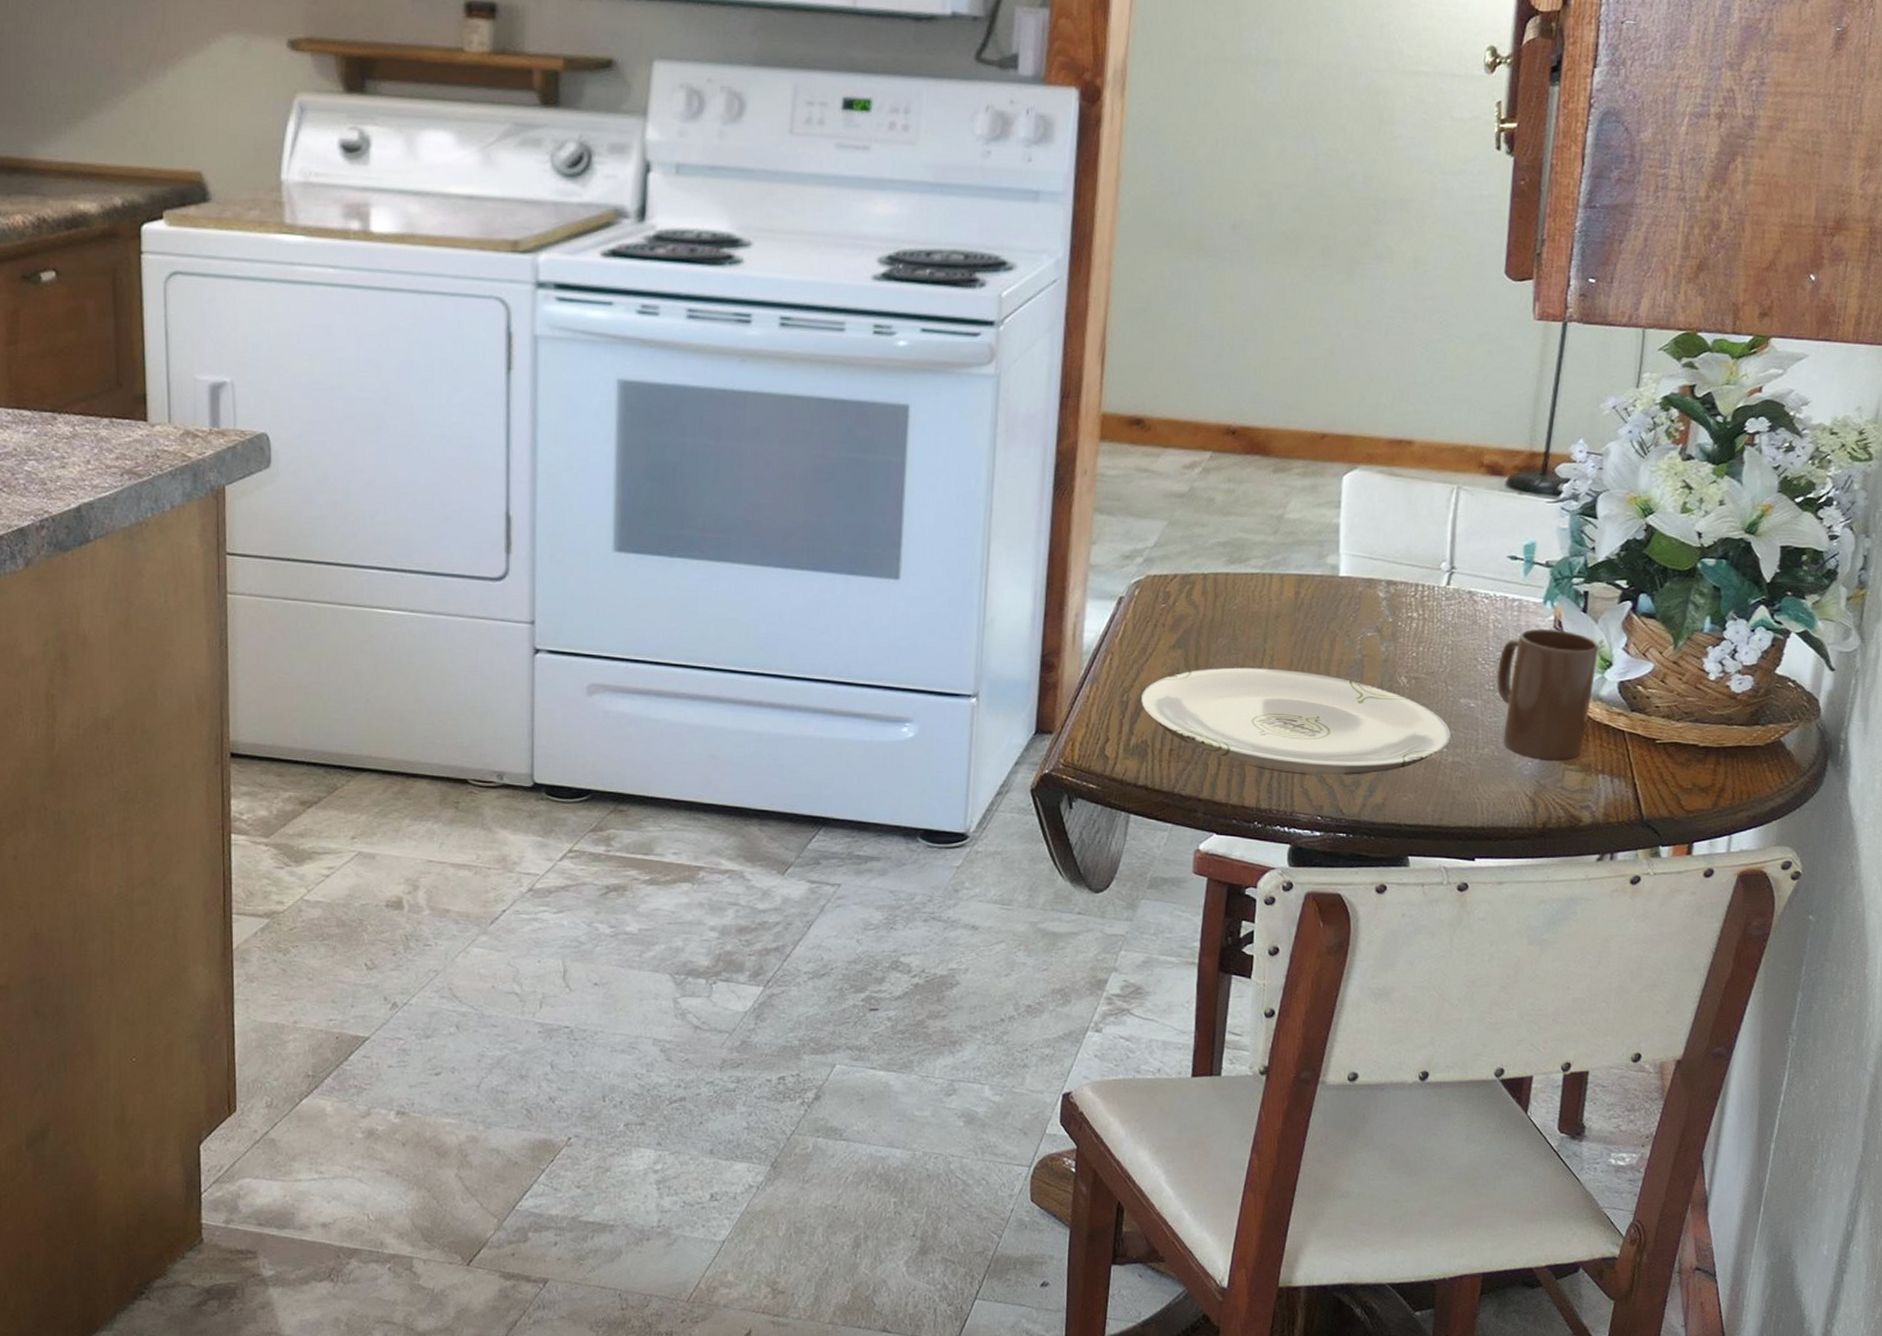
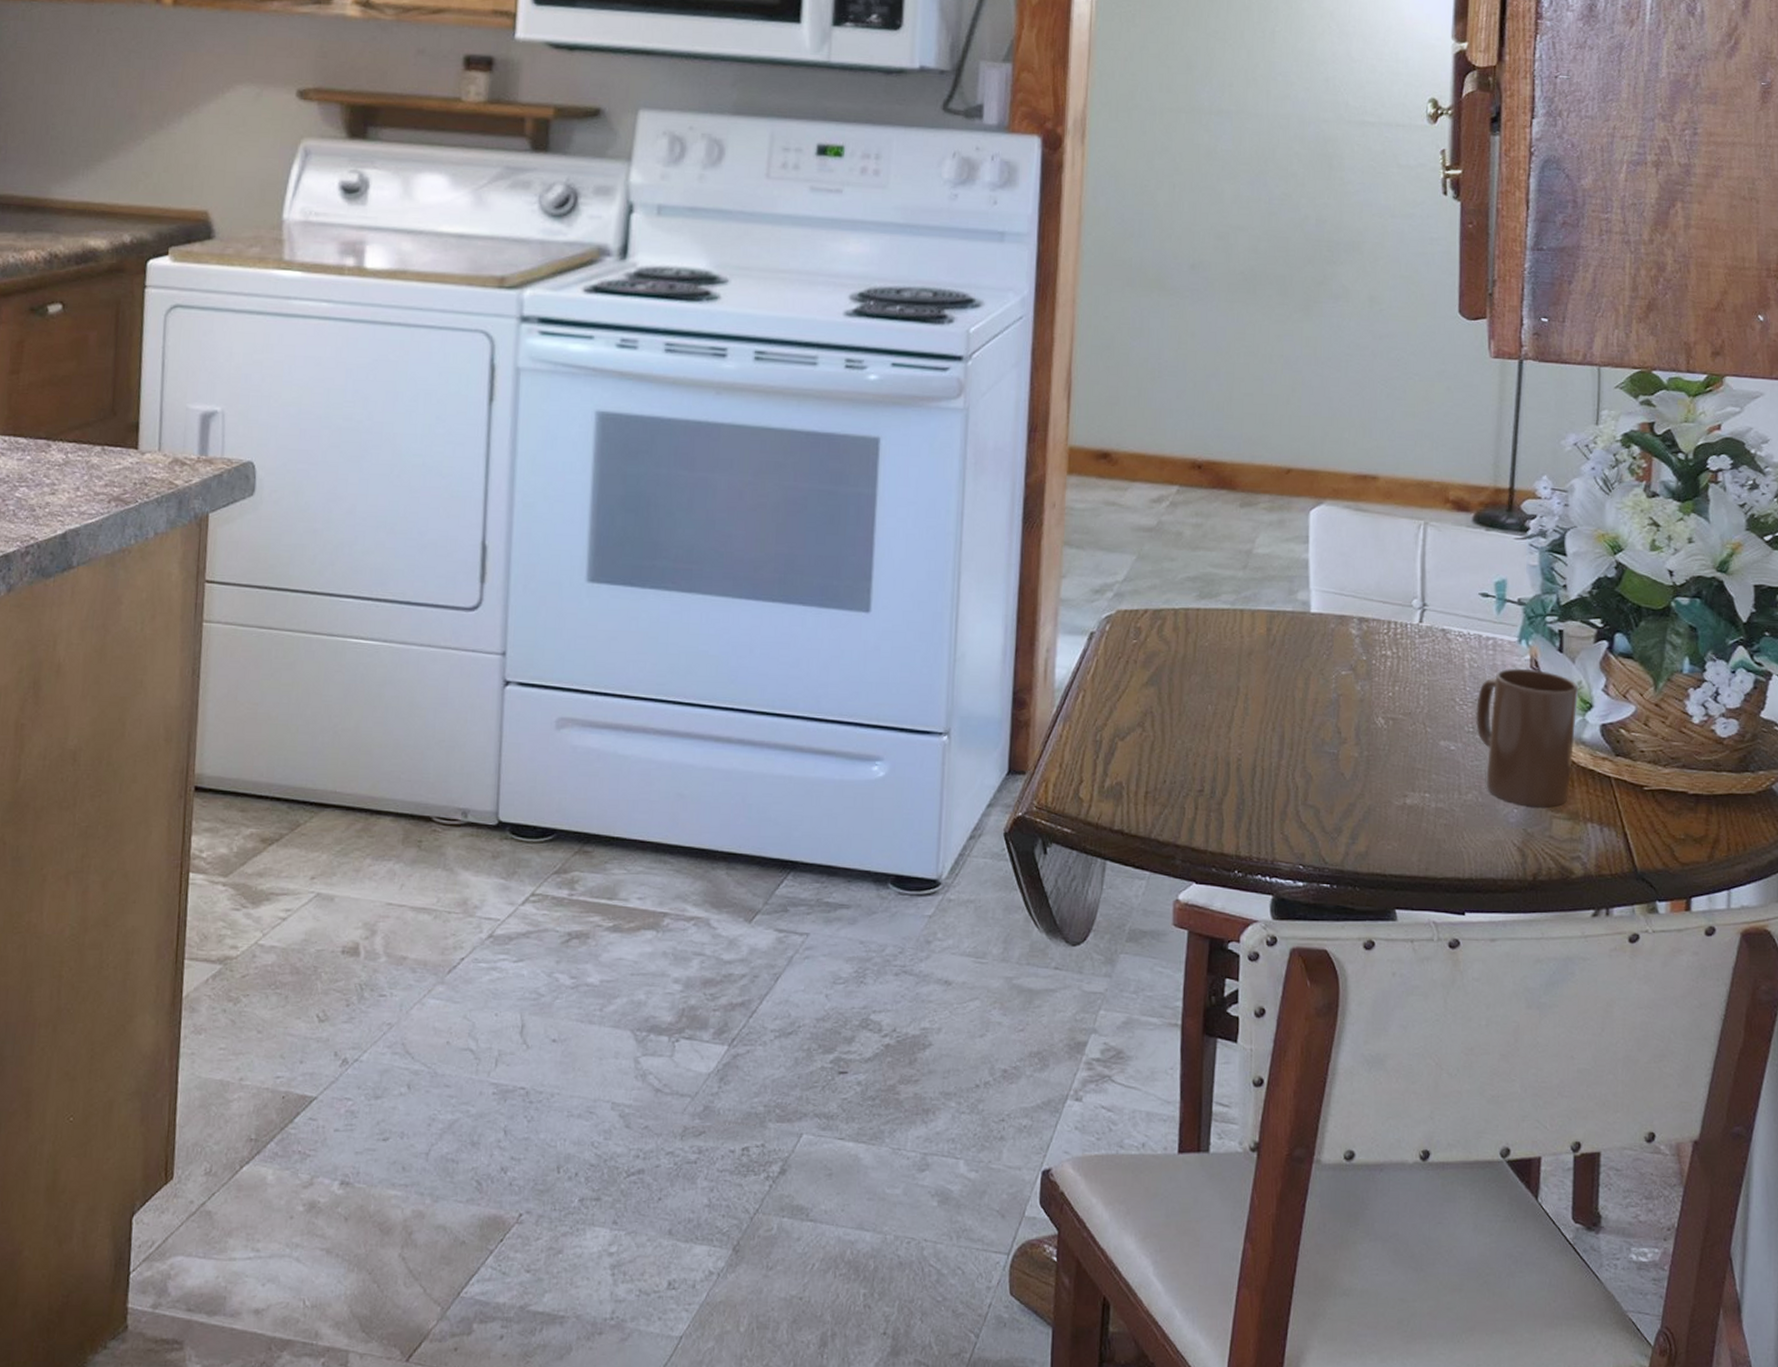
plate: present [1140,667,1451,776] -> none [1114,706,1432,822]

